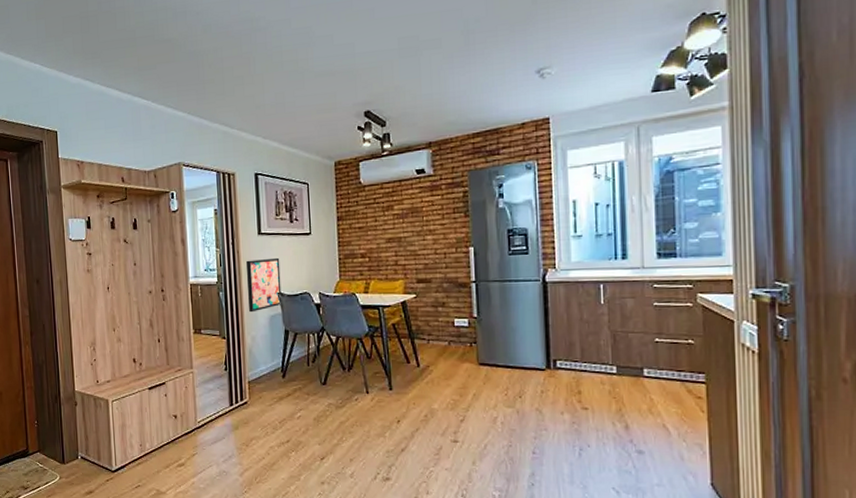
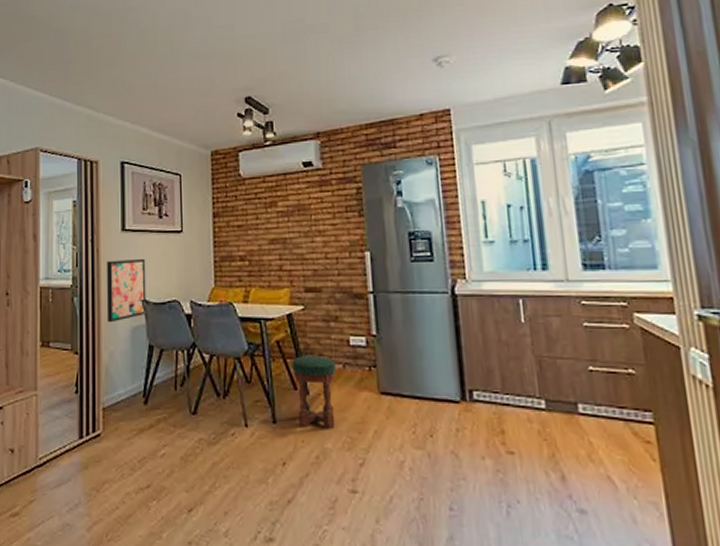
stool: none [405,334,442,394] -> present [292,355,336,430]

